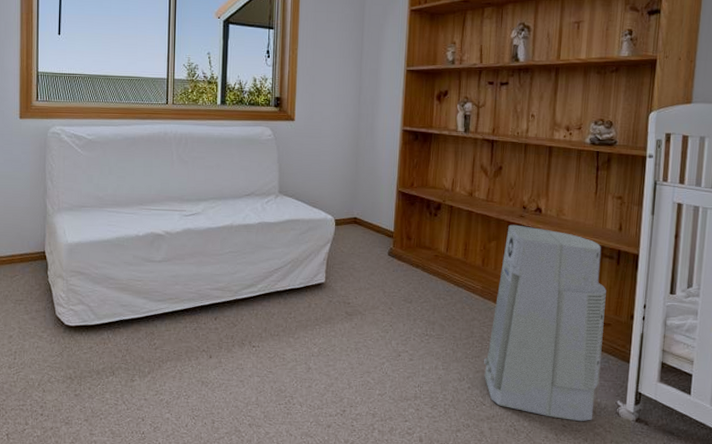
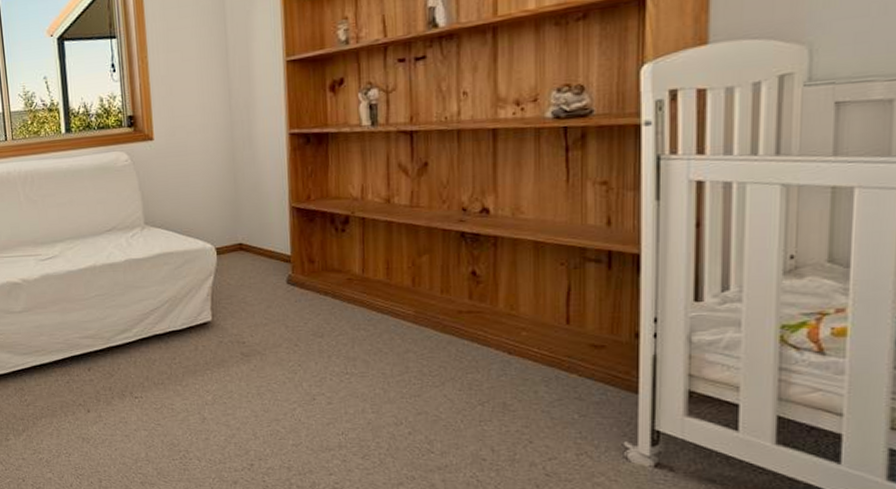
air purifier: present [484,224,606,422] -> none [427,232,595,470]

